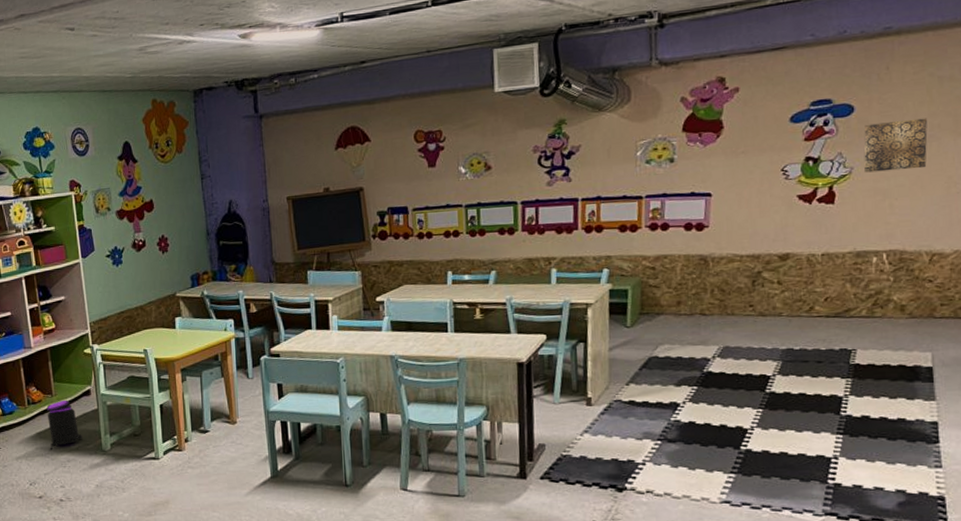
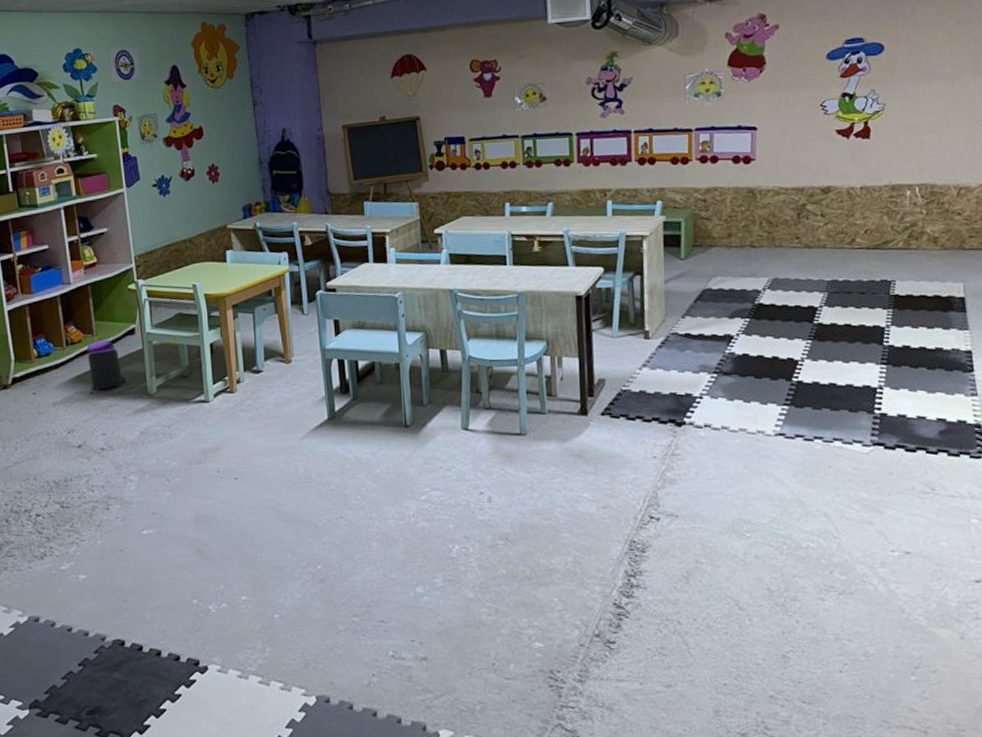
wall art: present [863,118,928,173] -> none [894,58,951,109]

